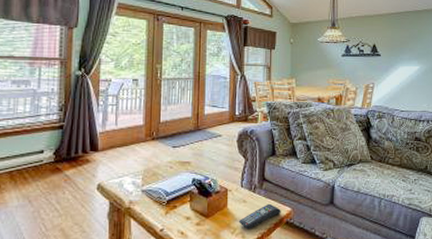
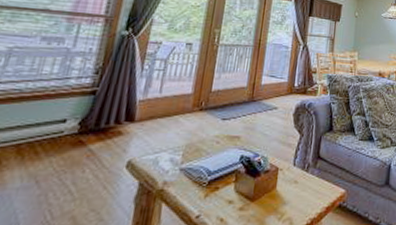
remote control: present [238,203,281,230] -> none [287,184,334,215]

